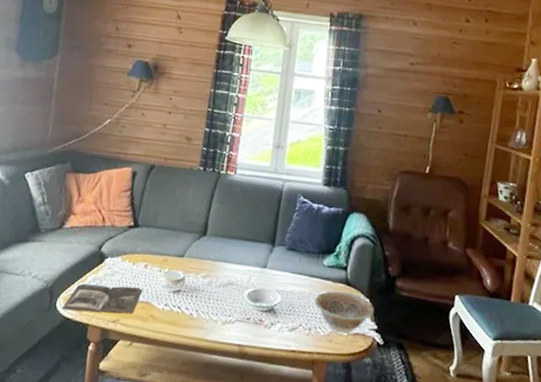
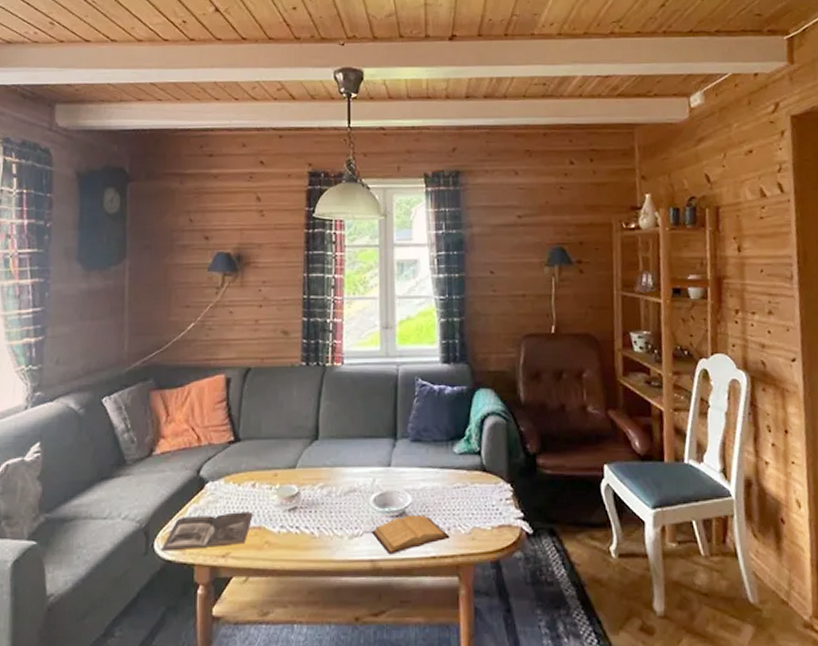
book: none [242,312,310,343] -> present [372,515,450,555]
decorative bowl: present [314,291,374,334] -> none [450,480,517,528]

